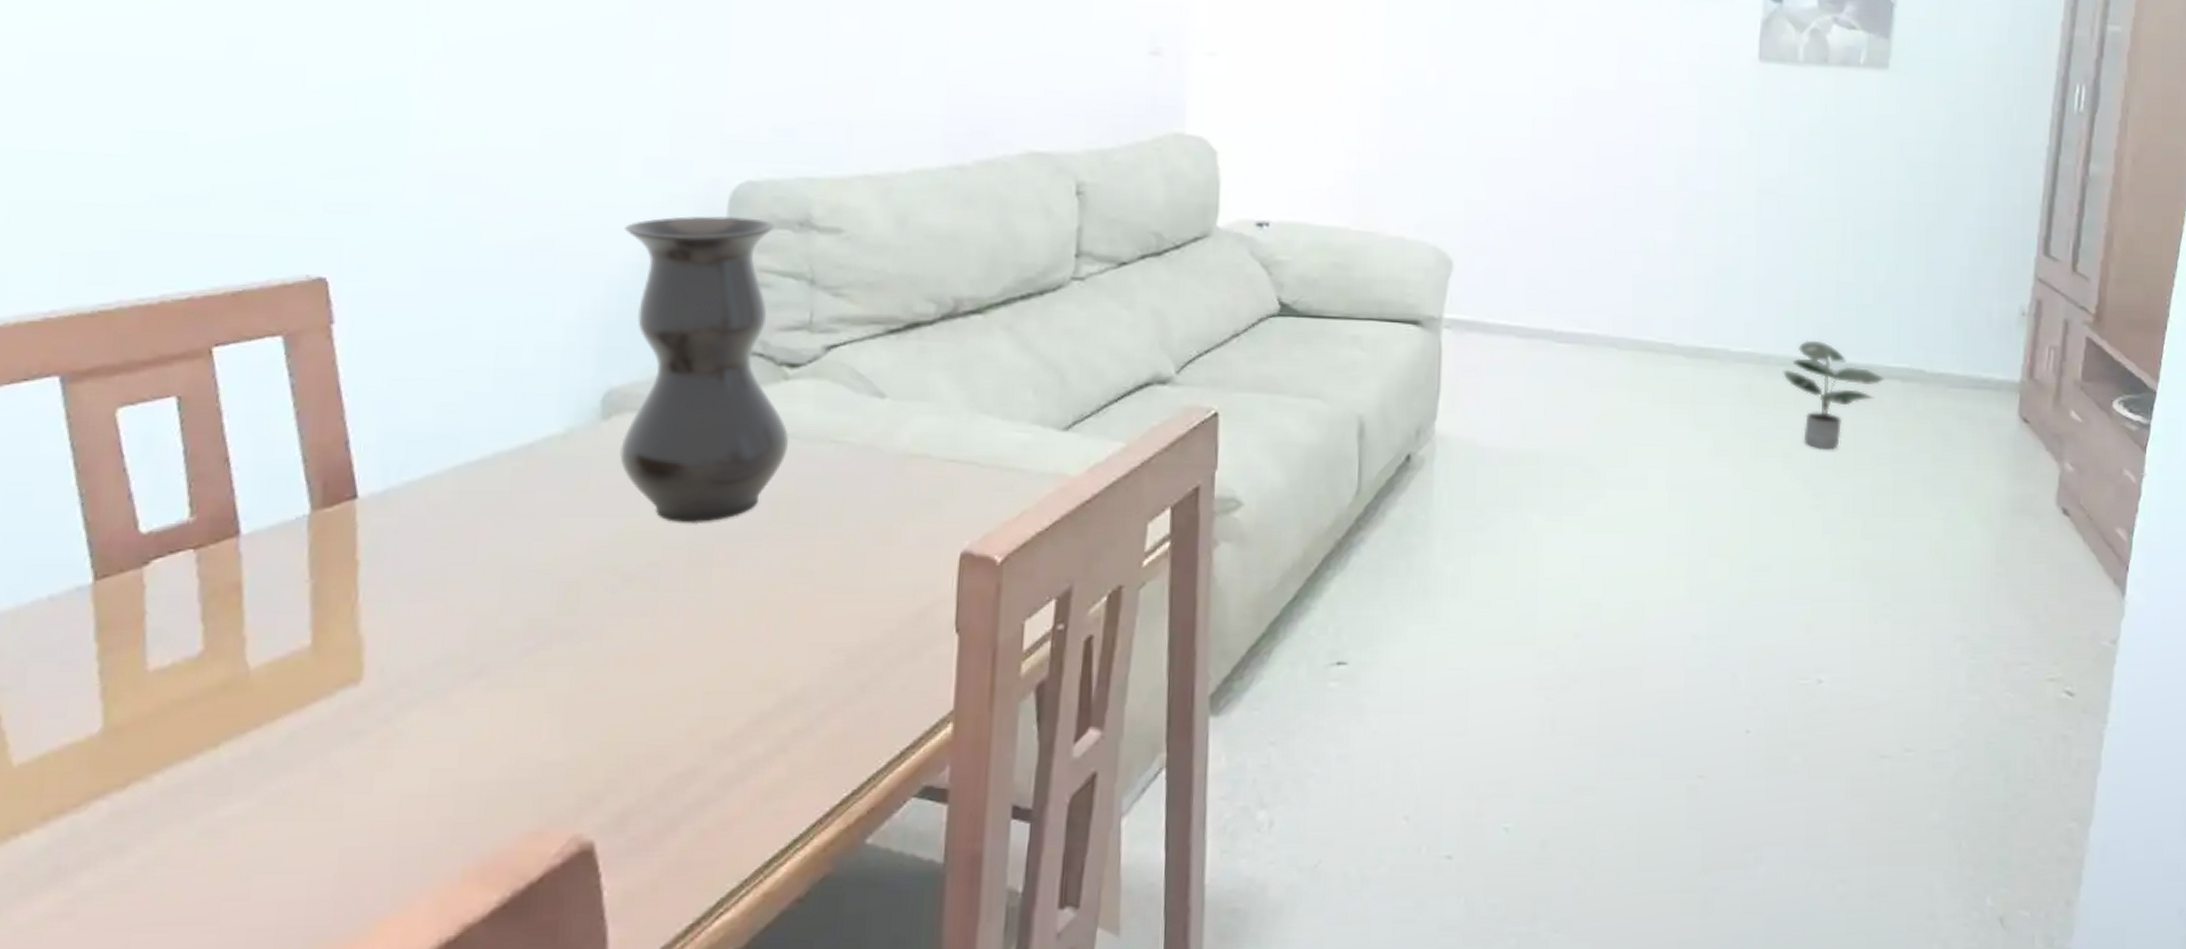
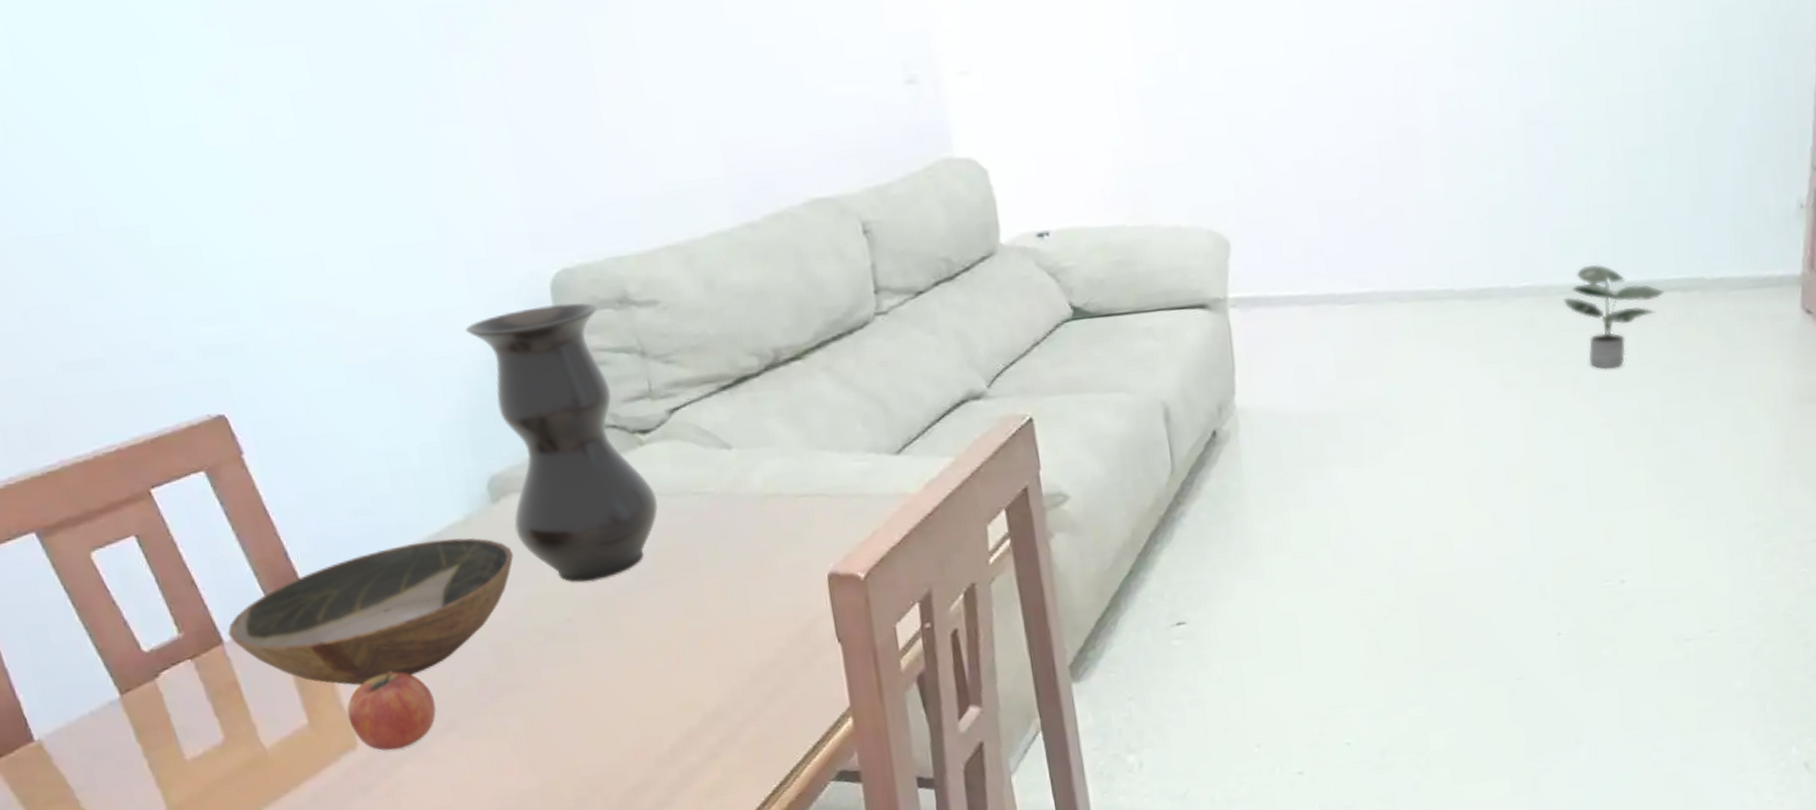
bowl: none [249,451,610,607] -> present [228,538,514,686]
fruit: none [360,595,471,692] -> present [347,670,436,751]

